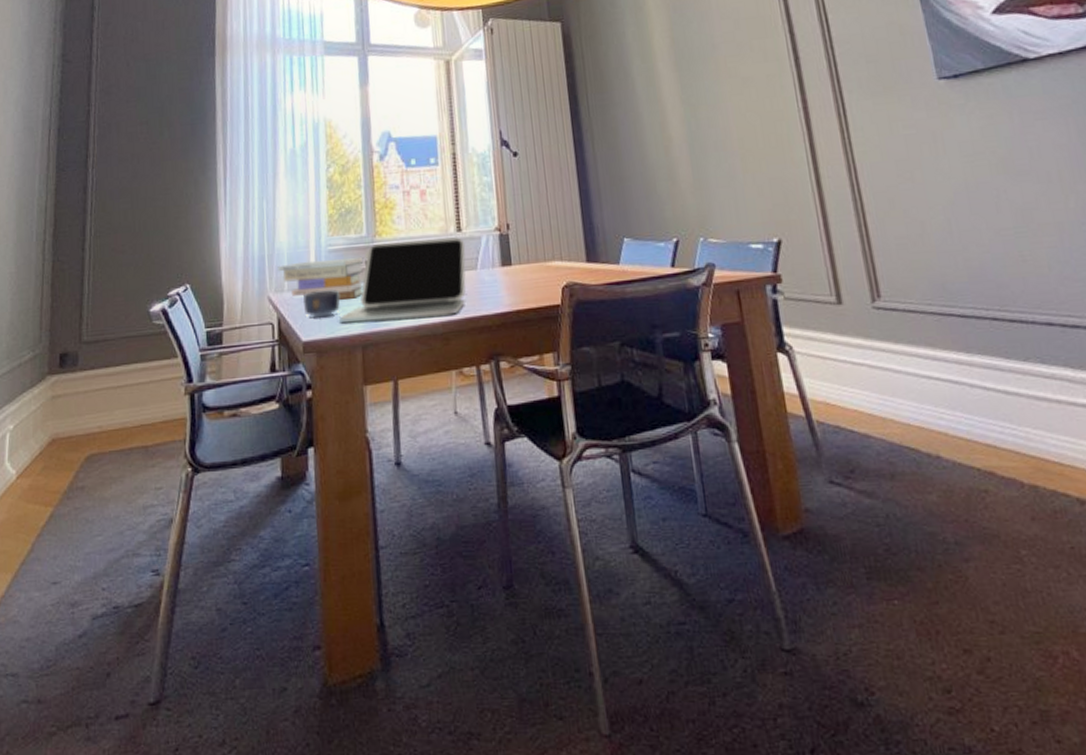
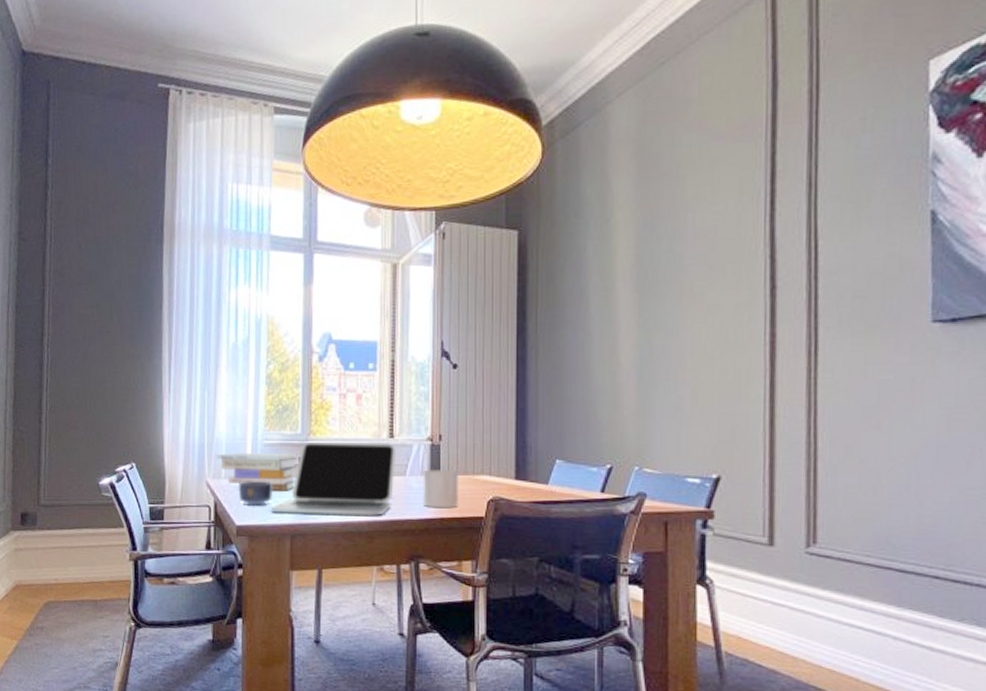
mug: none [494,258,533,301] -> present [423,469,458,509]

